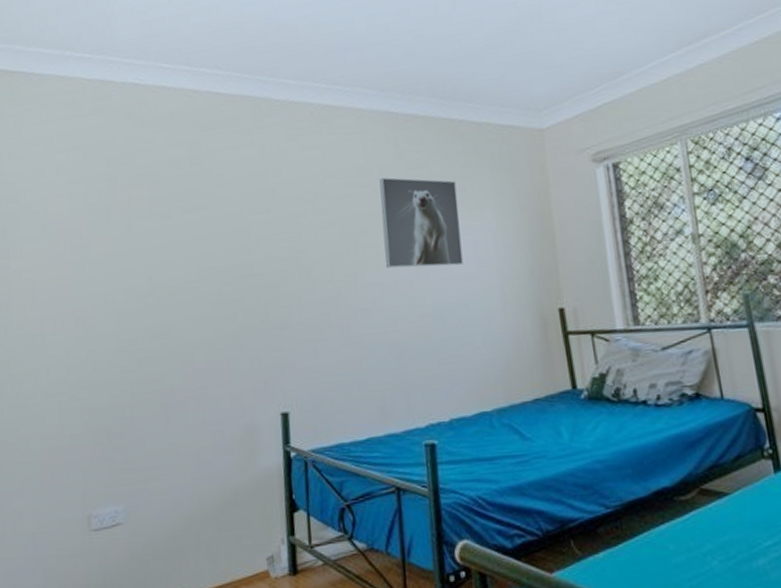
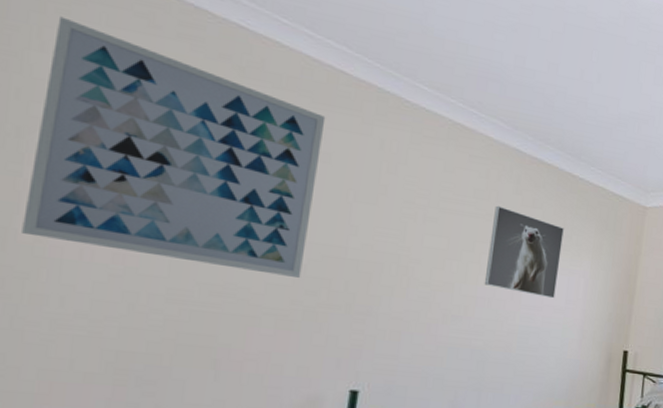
wall art: none [15,126,219,319] -> present [22,16,326,278]

